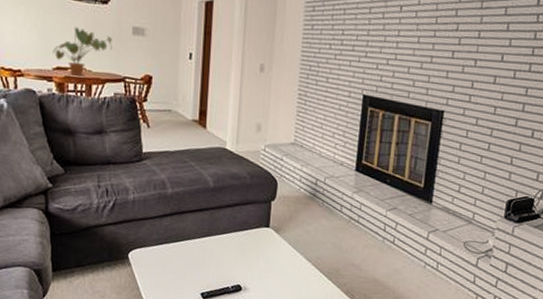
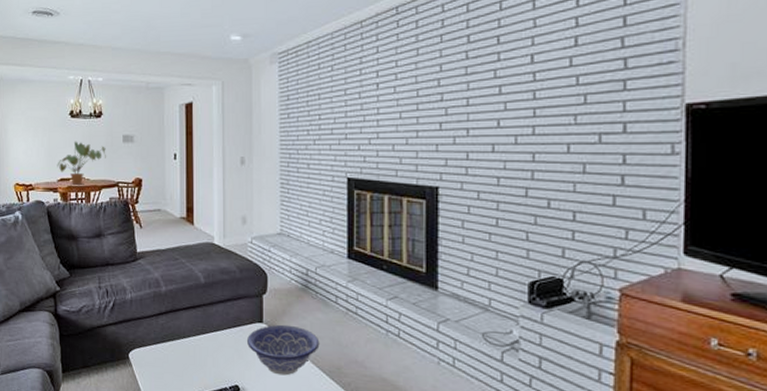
decorative bowl: none [252,229,322,276] -> present [247,324,320,376]

